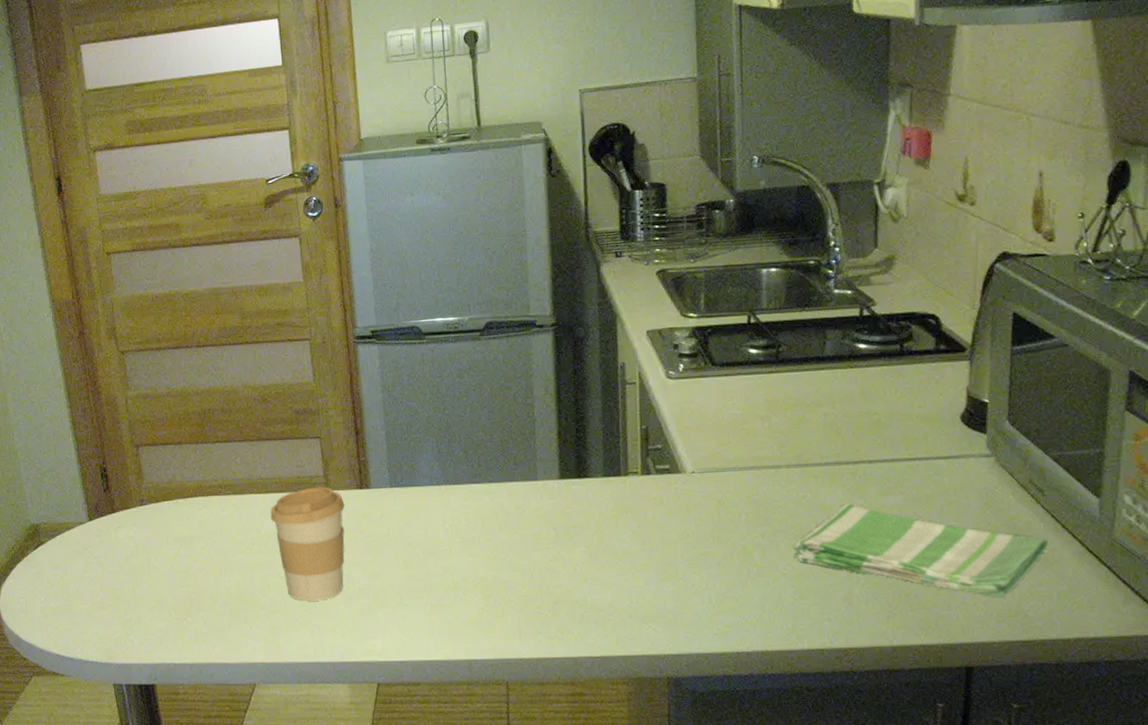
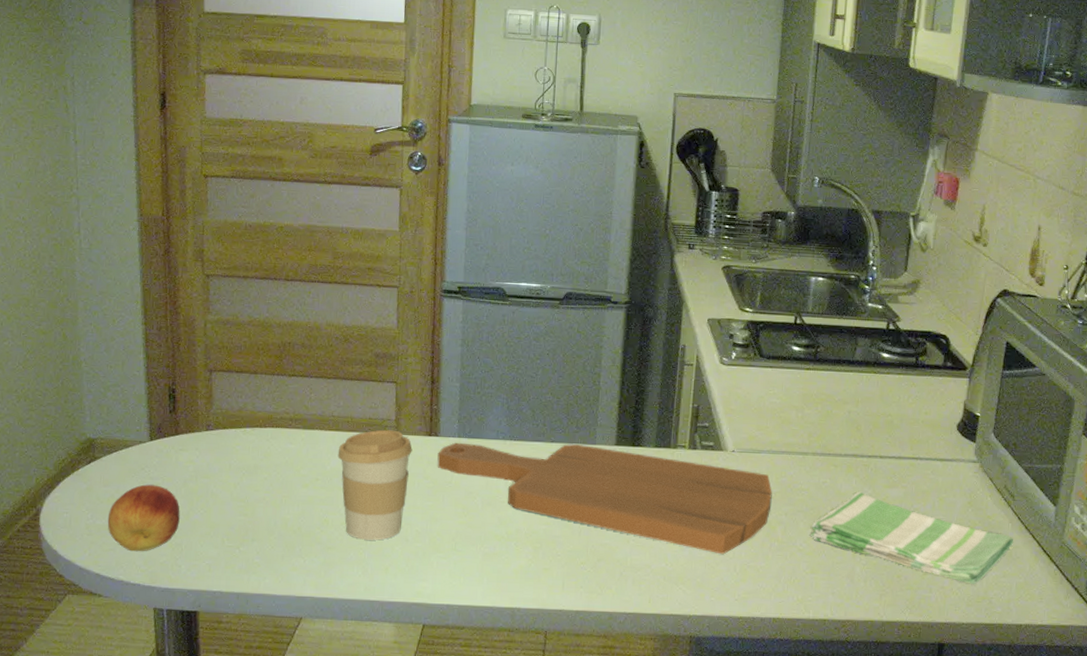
fruit: none [59,564,127,631] -> present [107,484,180,552]
cutting board: none [371,482,745,586] -> present [437,442,772,555]

